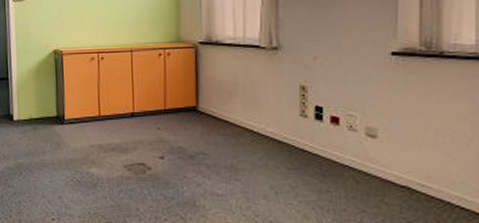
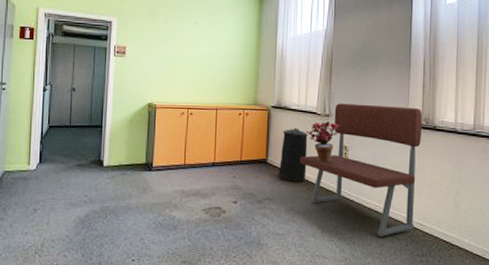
trash can: none [213,66,250,133] -> present [278,128,308,182]
bench: none [240,28,419,200] -> present [299,103,422,236]
potted plant: none [246,56,294,107] -> present [305,121,340,162]

